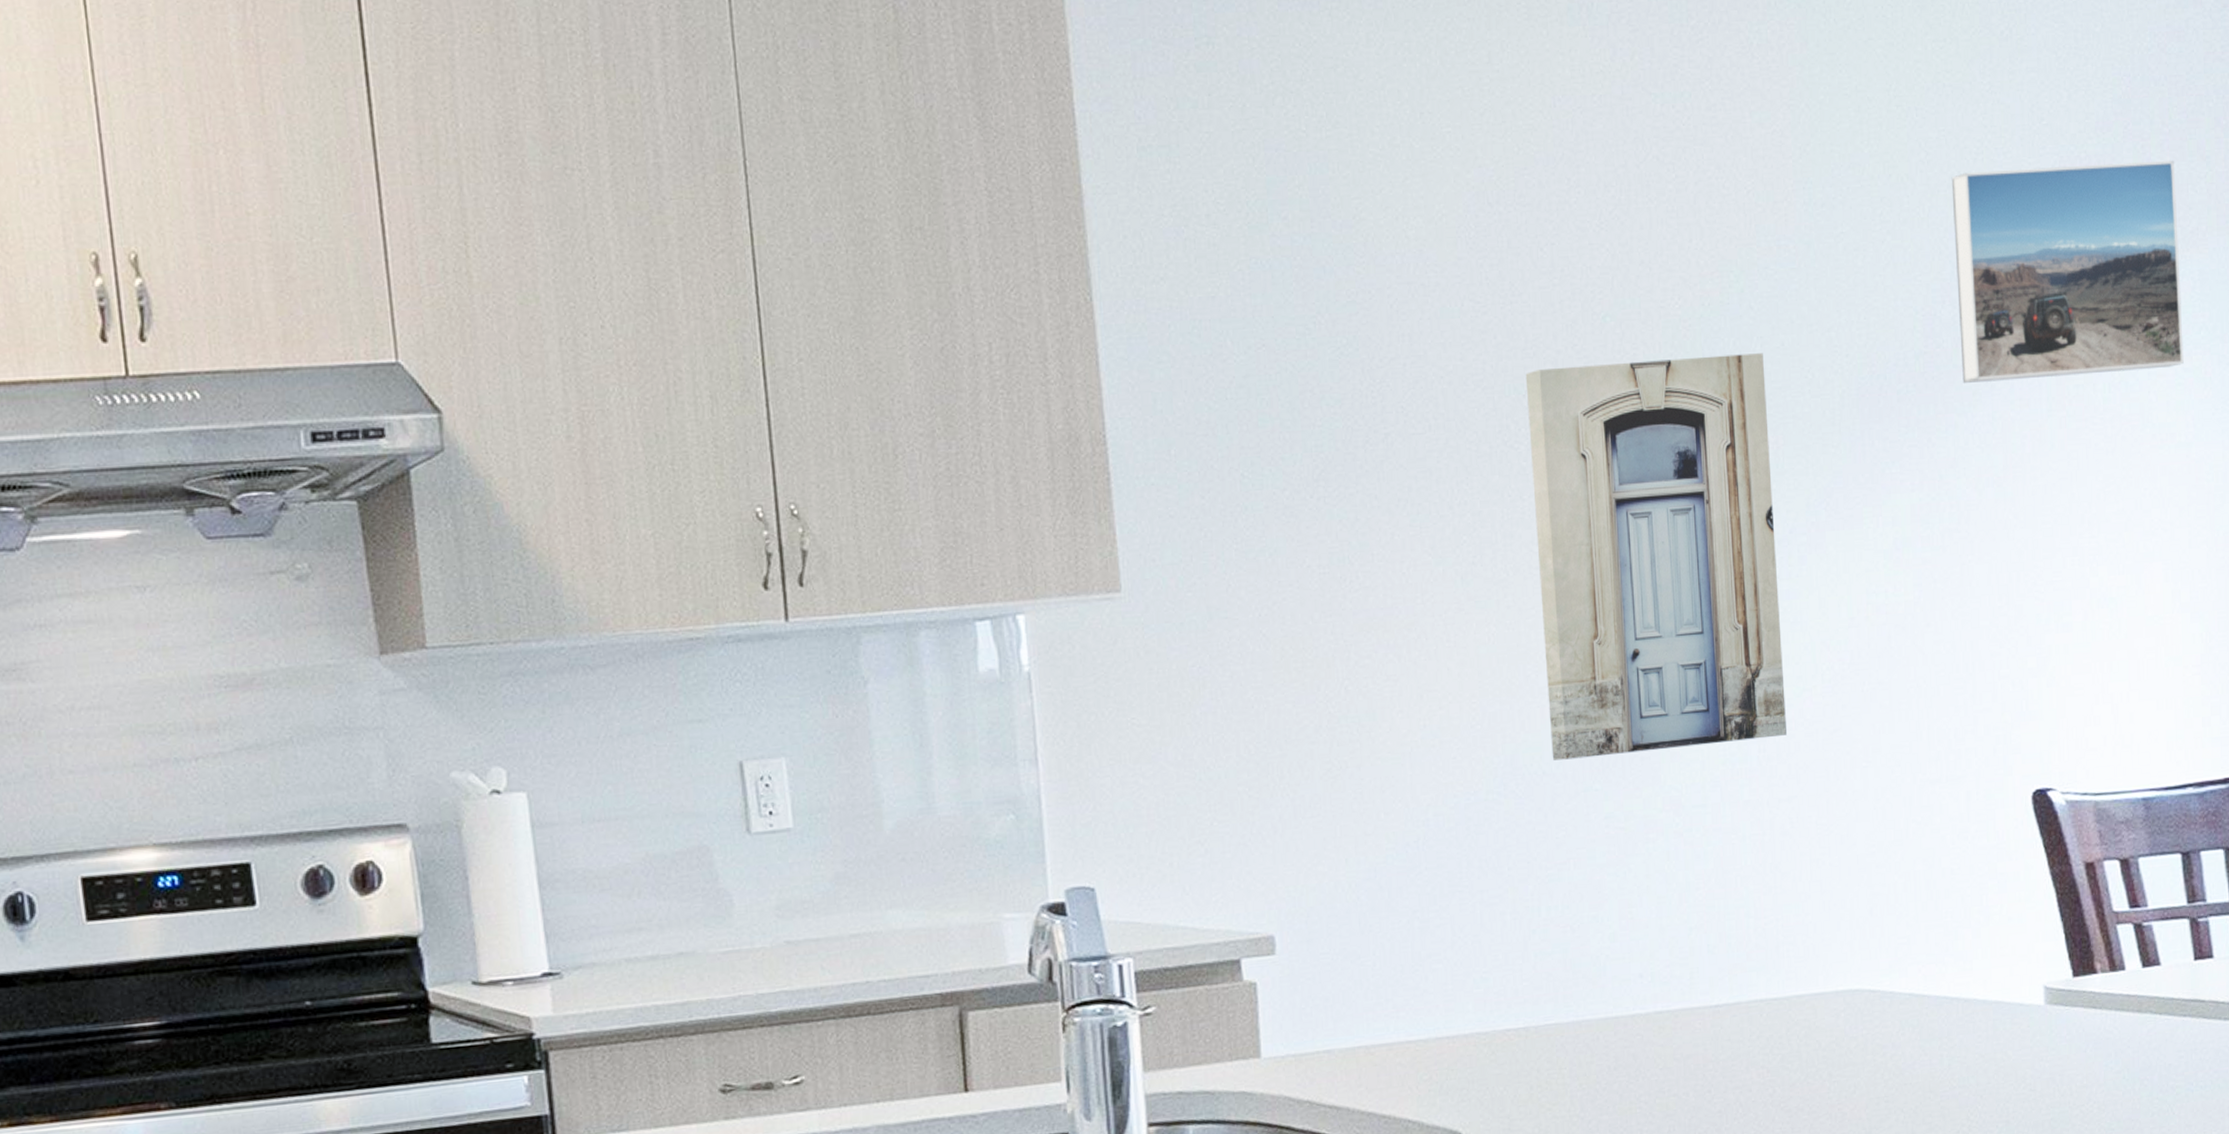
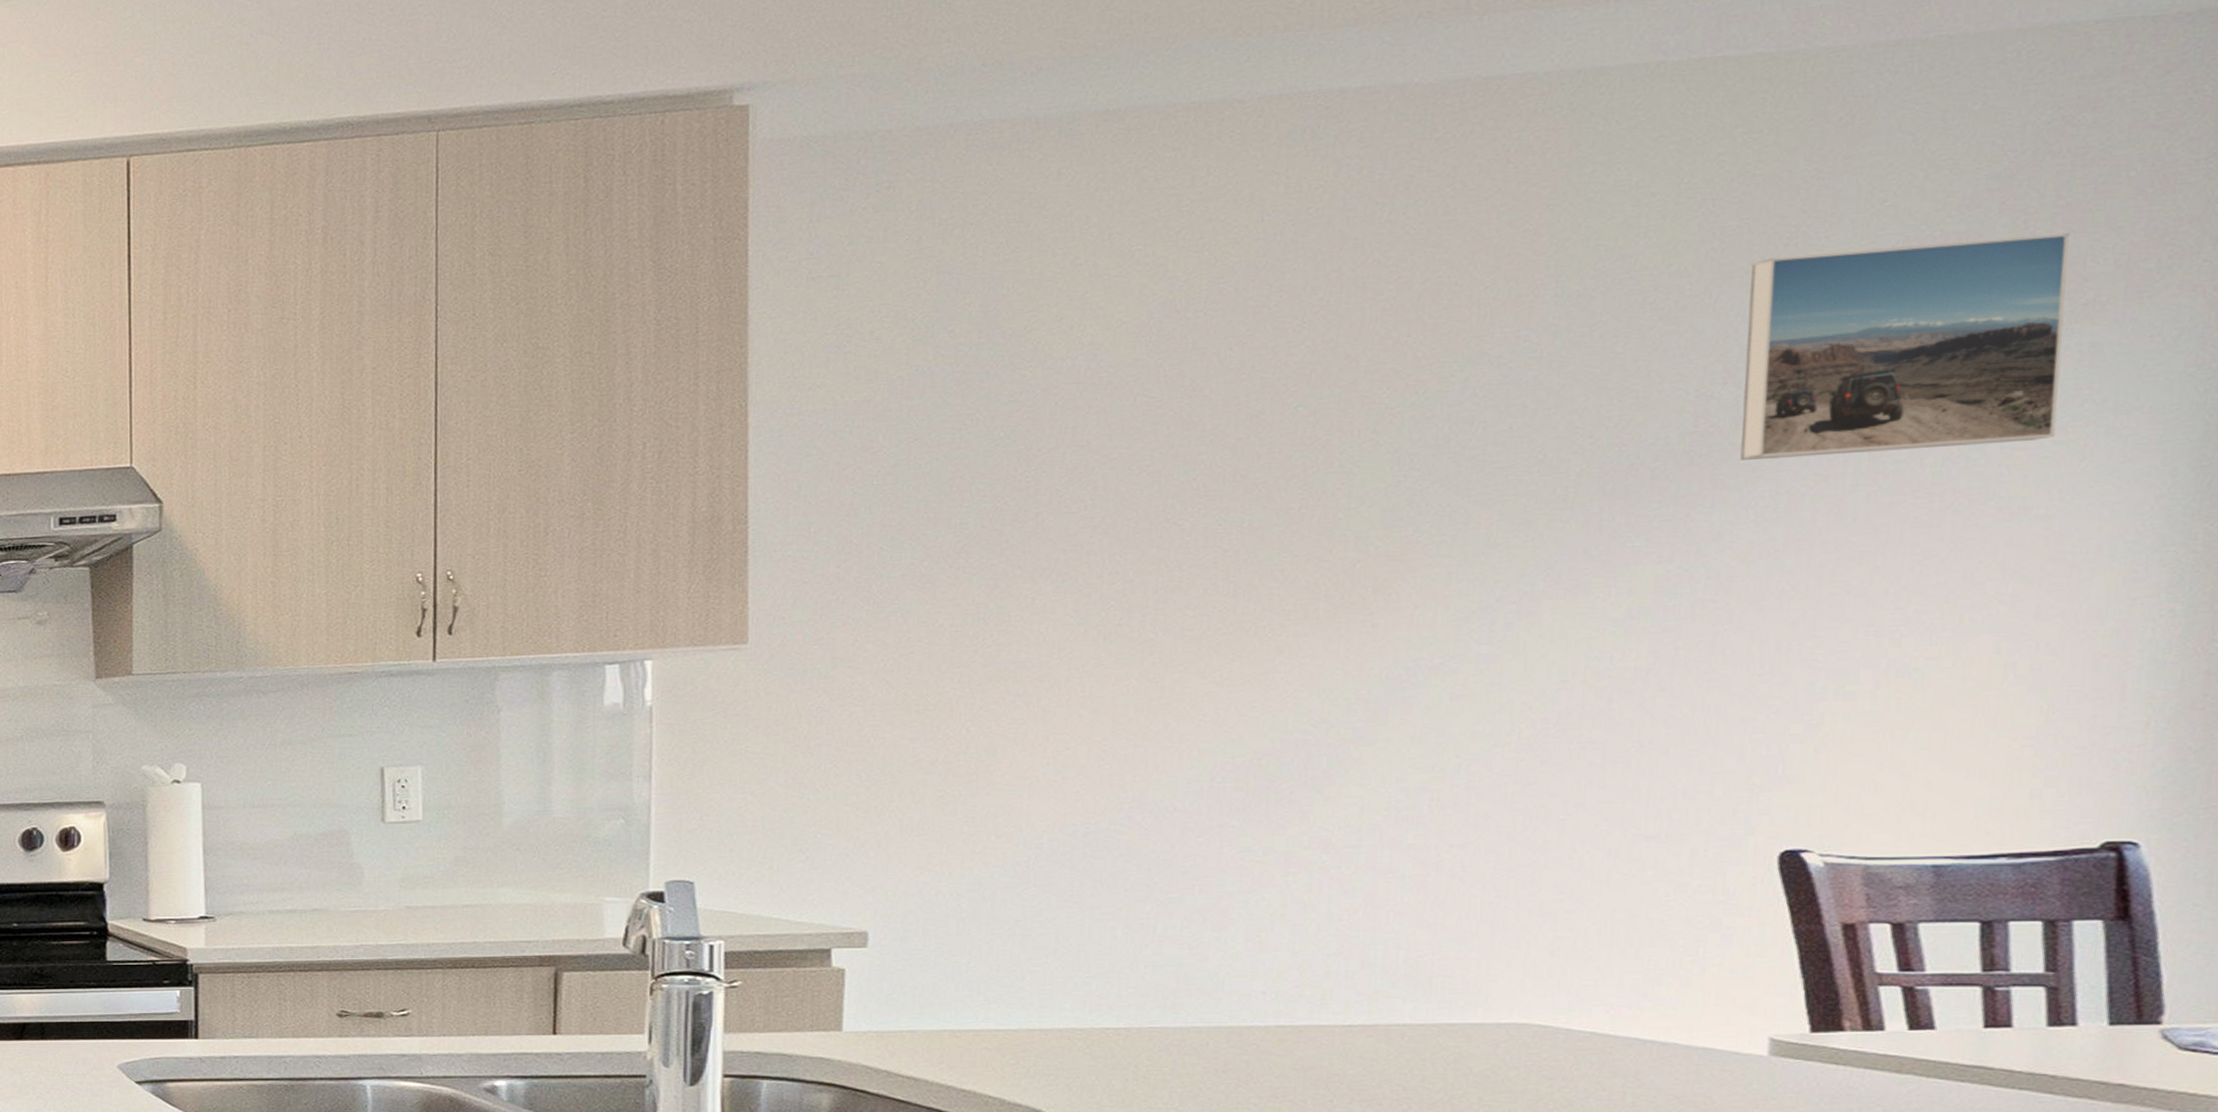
wall art: present [1525,353,1788,761] -> none [1186,436,1485,799]

